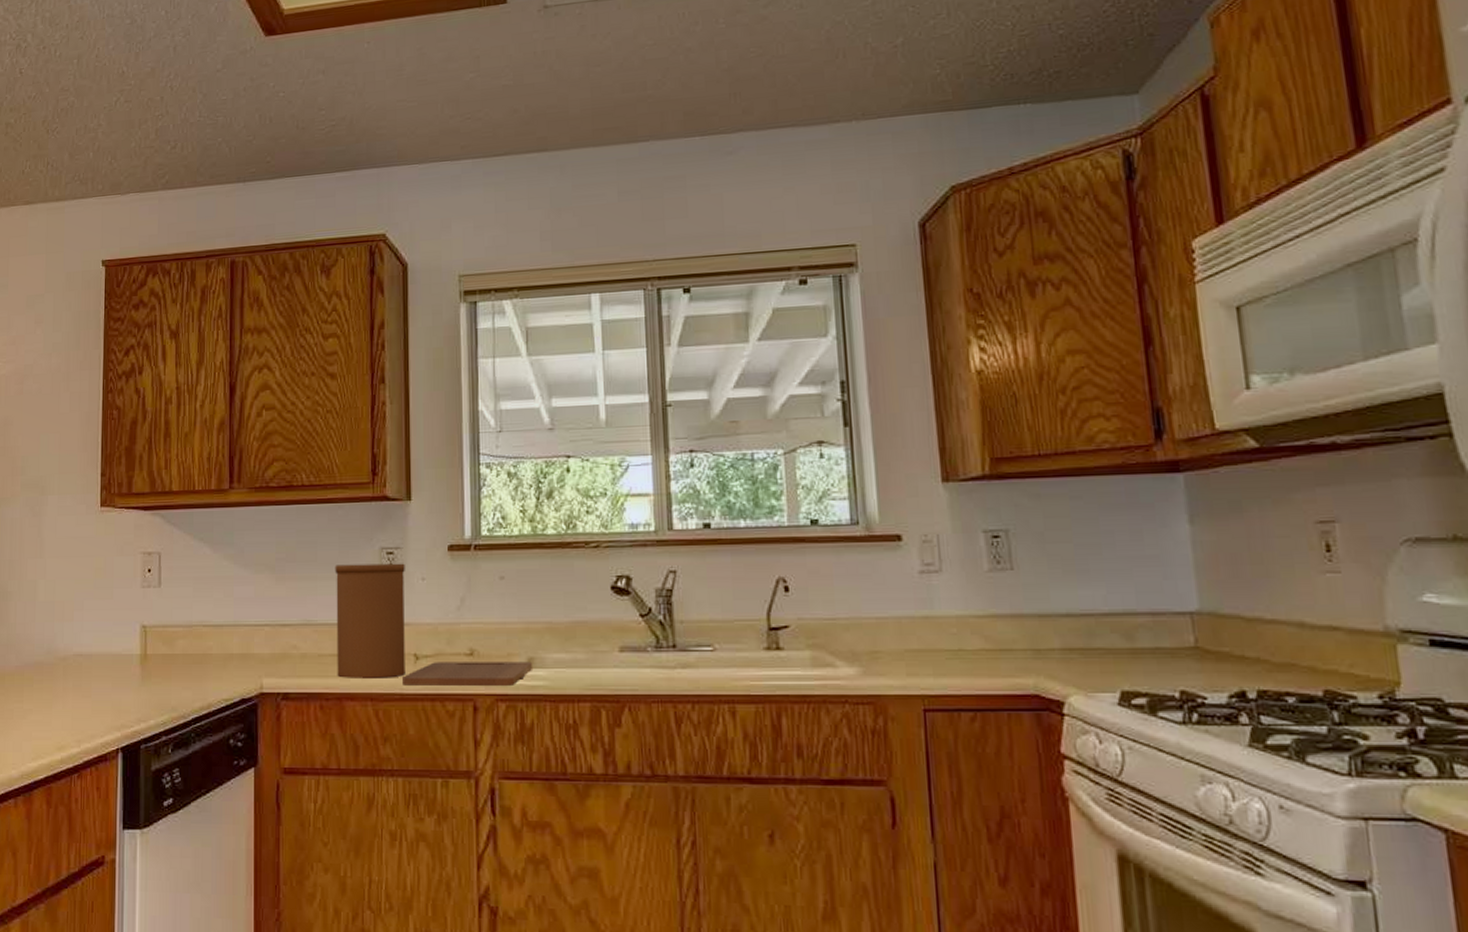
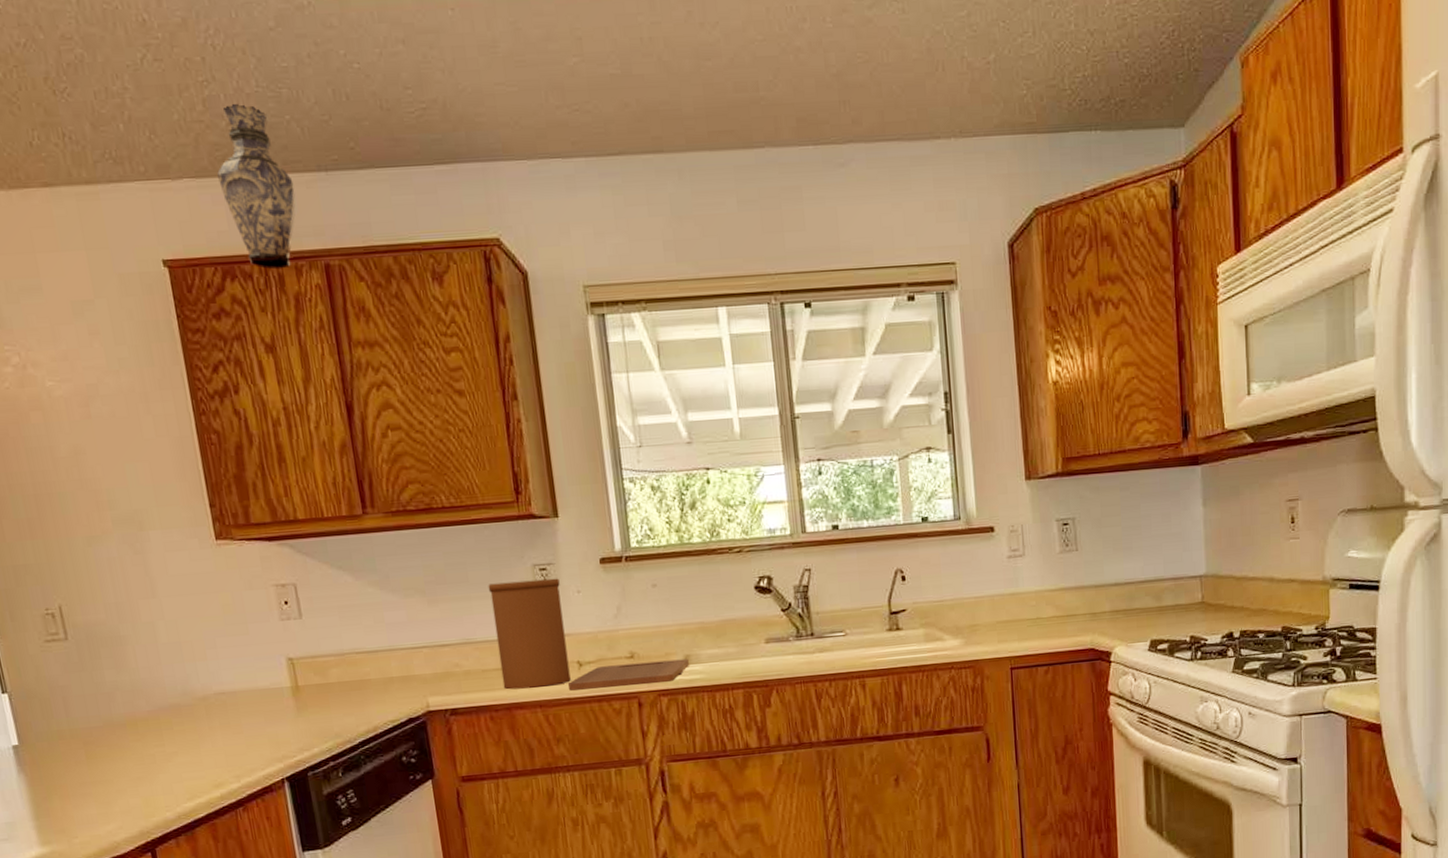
vase: none [157,132,216,266] -> present [217,104,296,270]

